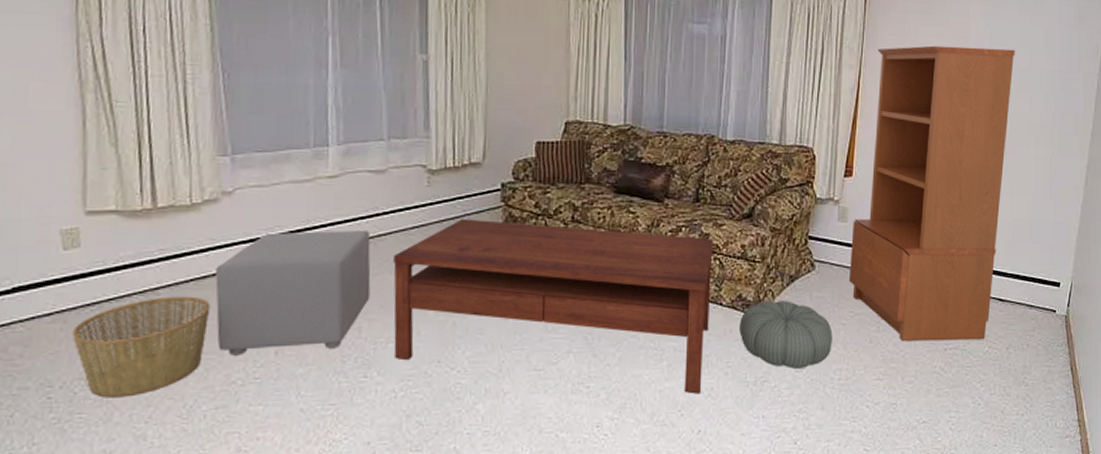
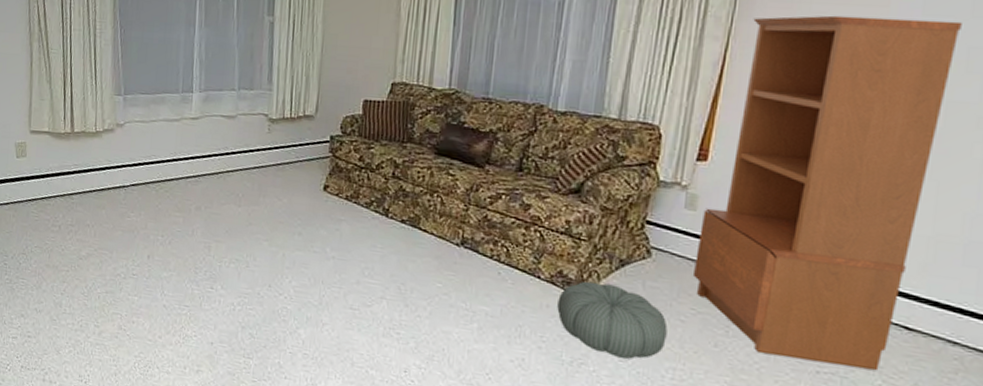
basket: present [72,296,211,398] -> none [19,201,106,273]
ottoman: present [215,231,371,356] -> none [109,160,221,261]
coffee table: present [393,218,714,394] -> none [235,164,535,362]

